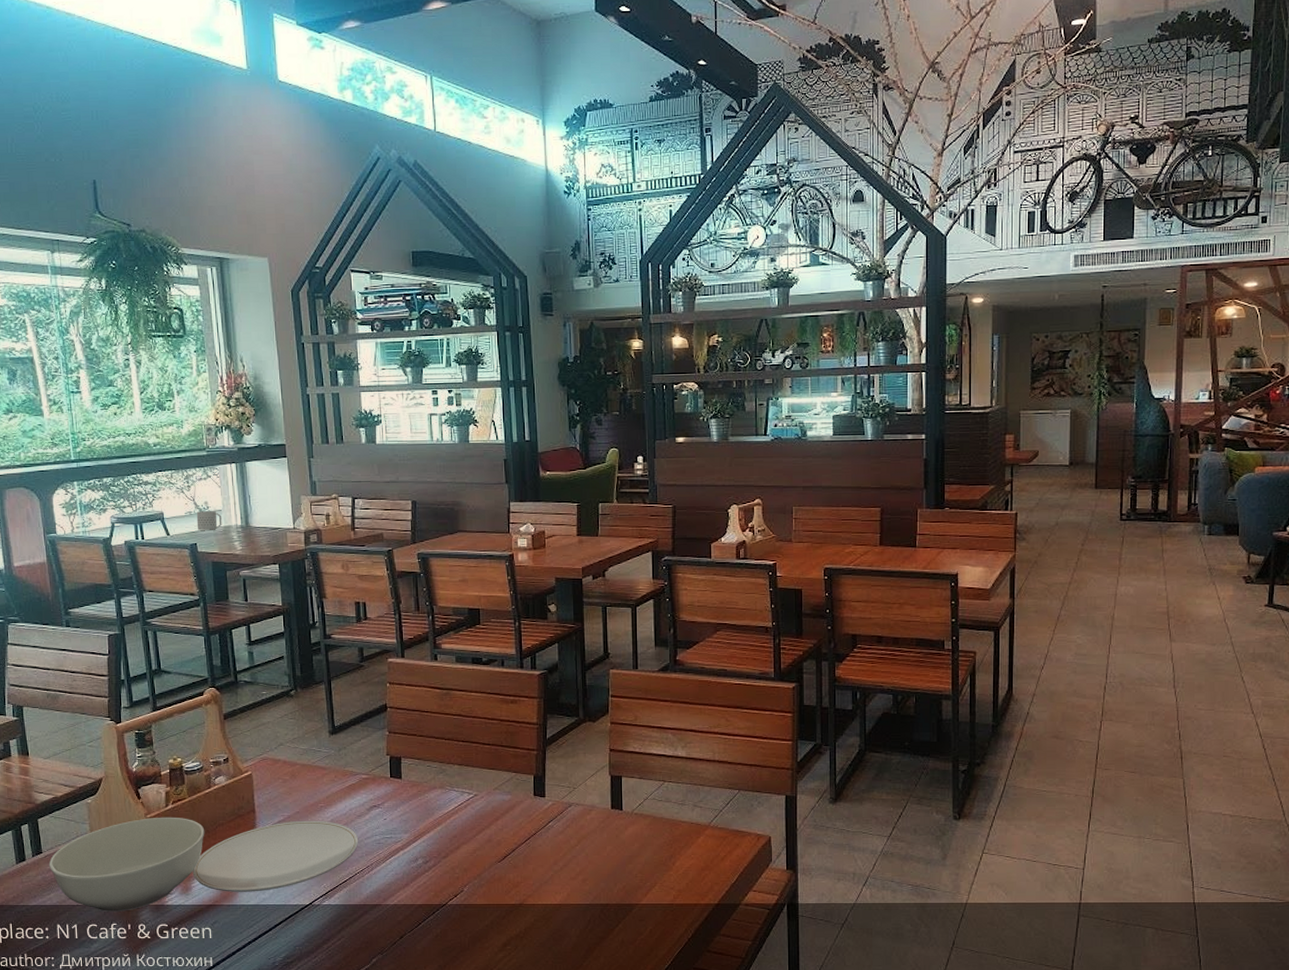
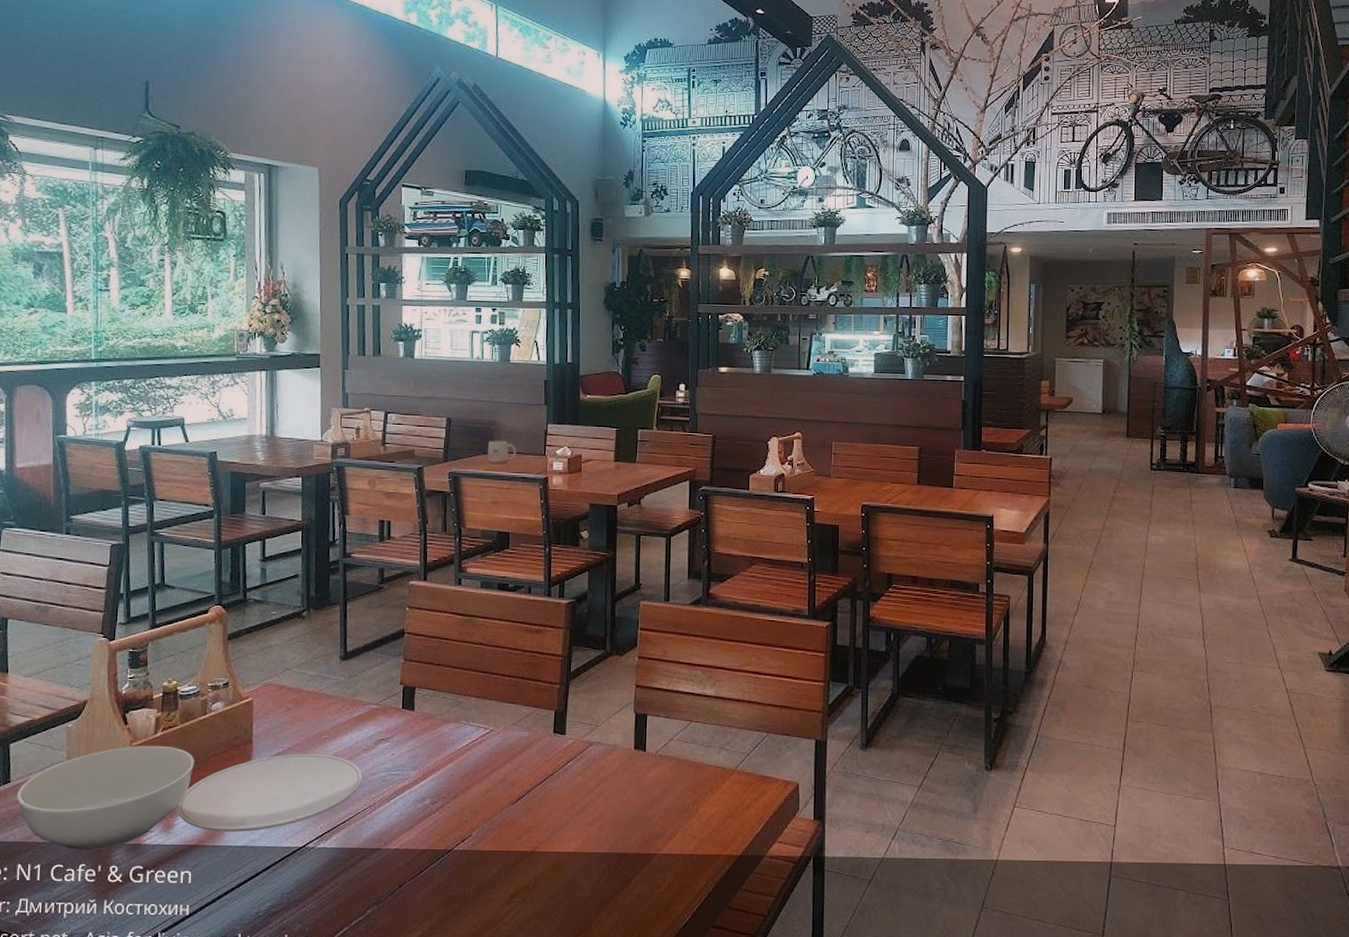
mug: present [196,511,222,530] -> none [218,419,246,439]
mug: none [452,520,481,544] -> present [487,440,516,465]

